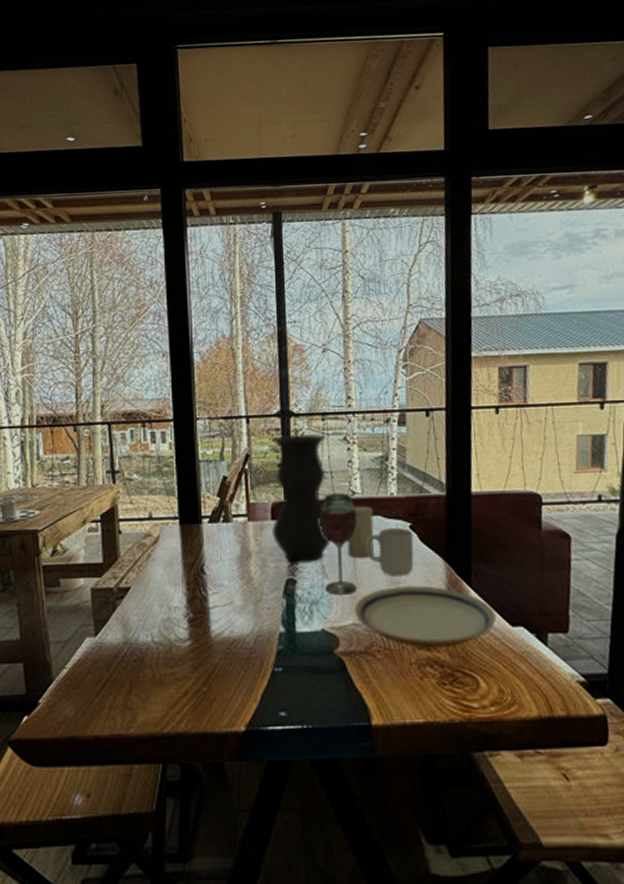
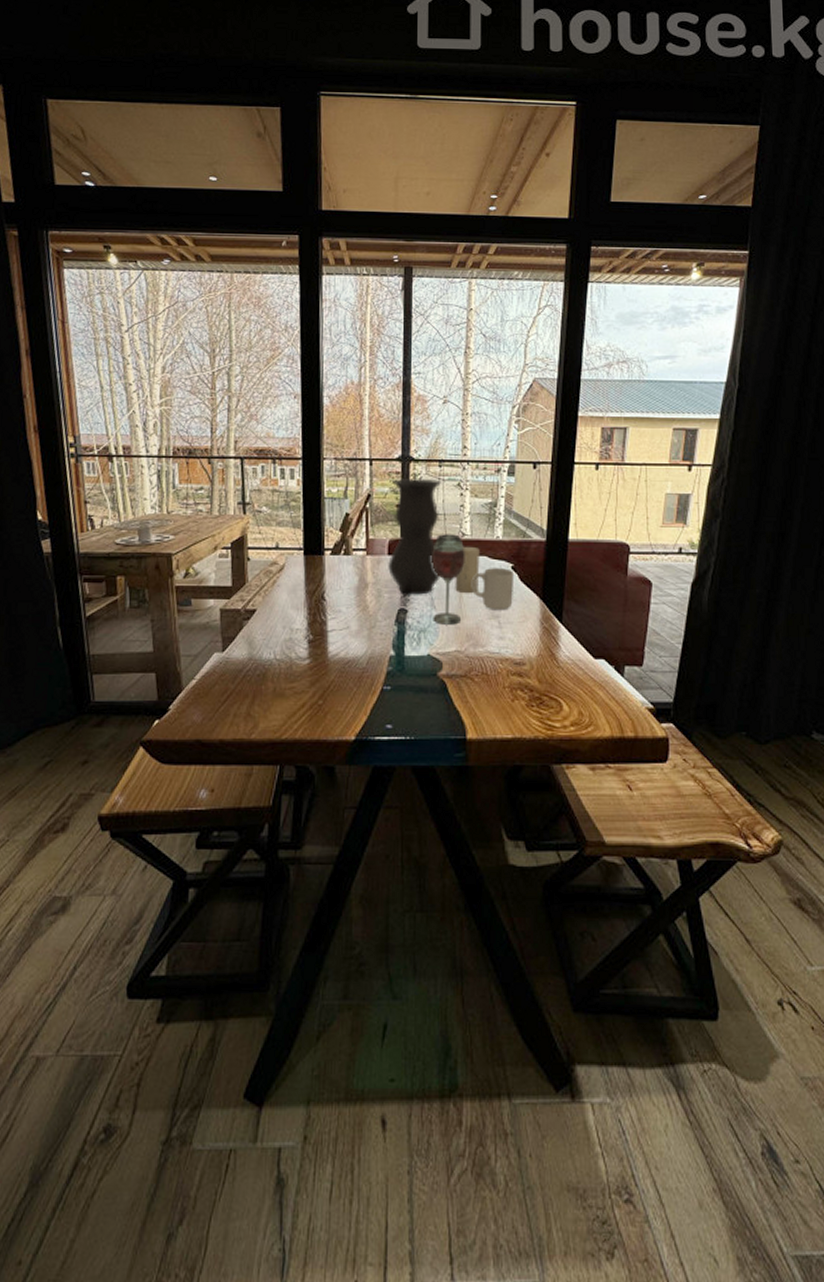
plate: present [354,585,497,649] -> none [457,619,582,675]

